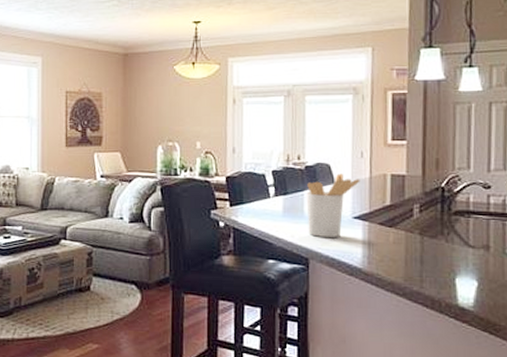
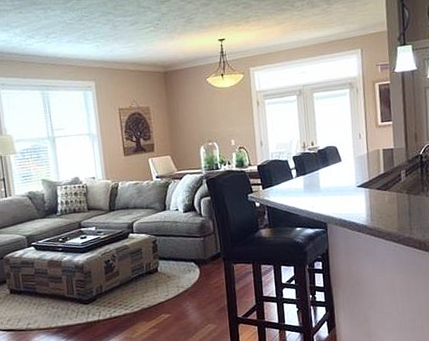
utensil holder: present [306,173,360,237] -> none [320,153,360,205]

